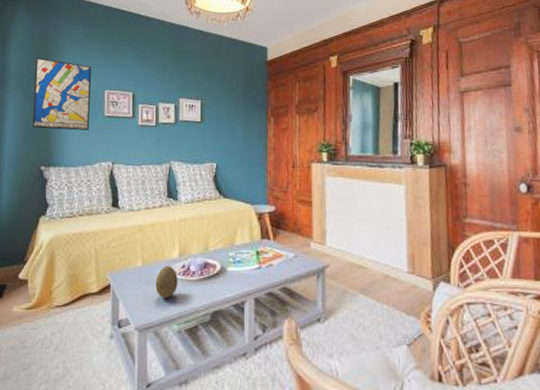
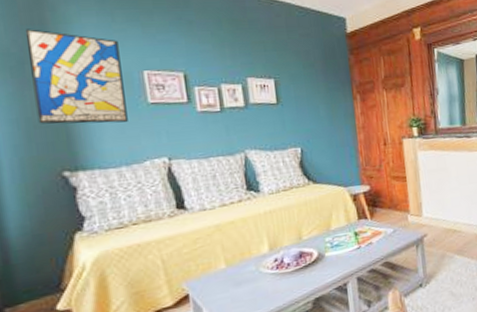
decorative egg: present [155,265,178,298] -> none [244,262,272,296]

